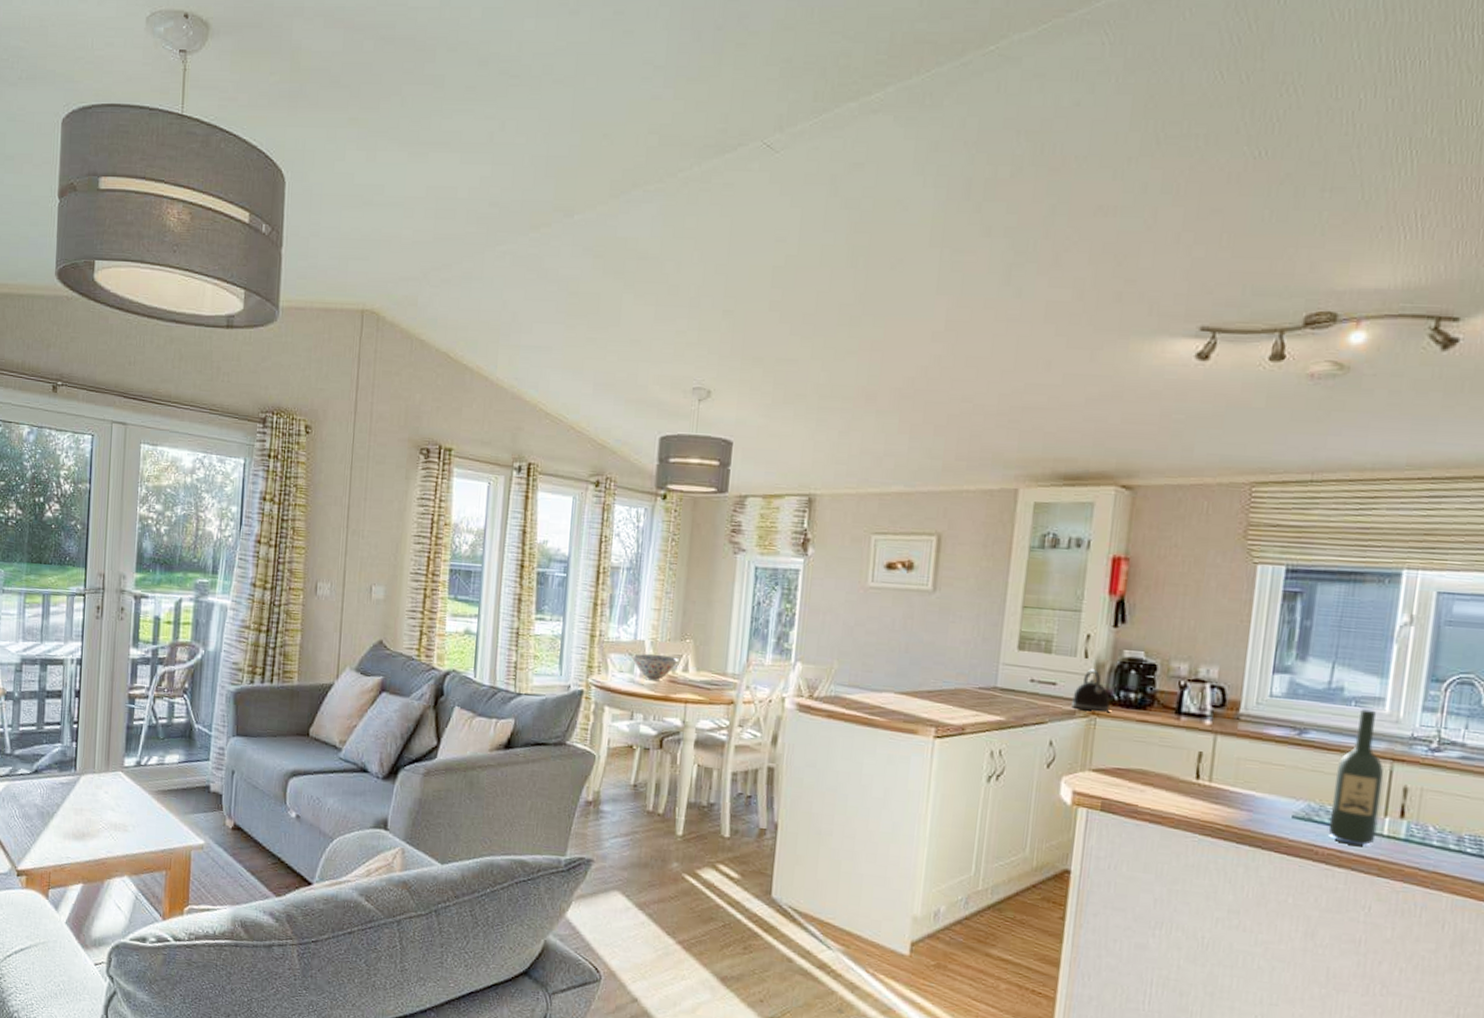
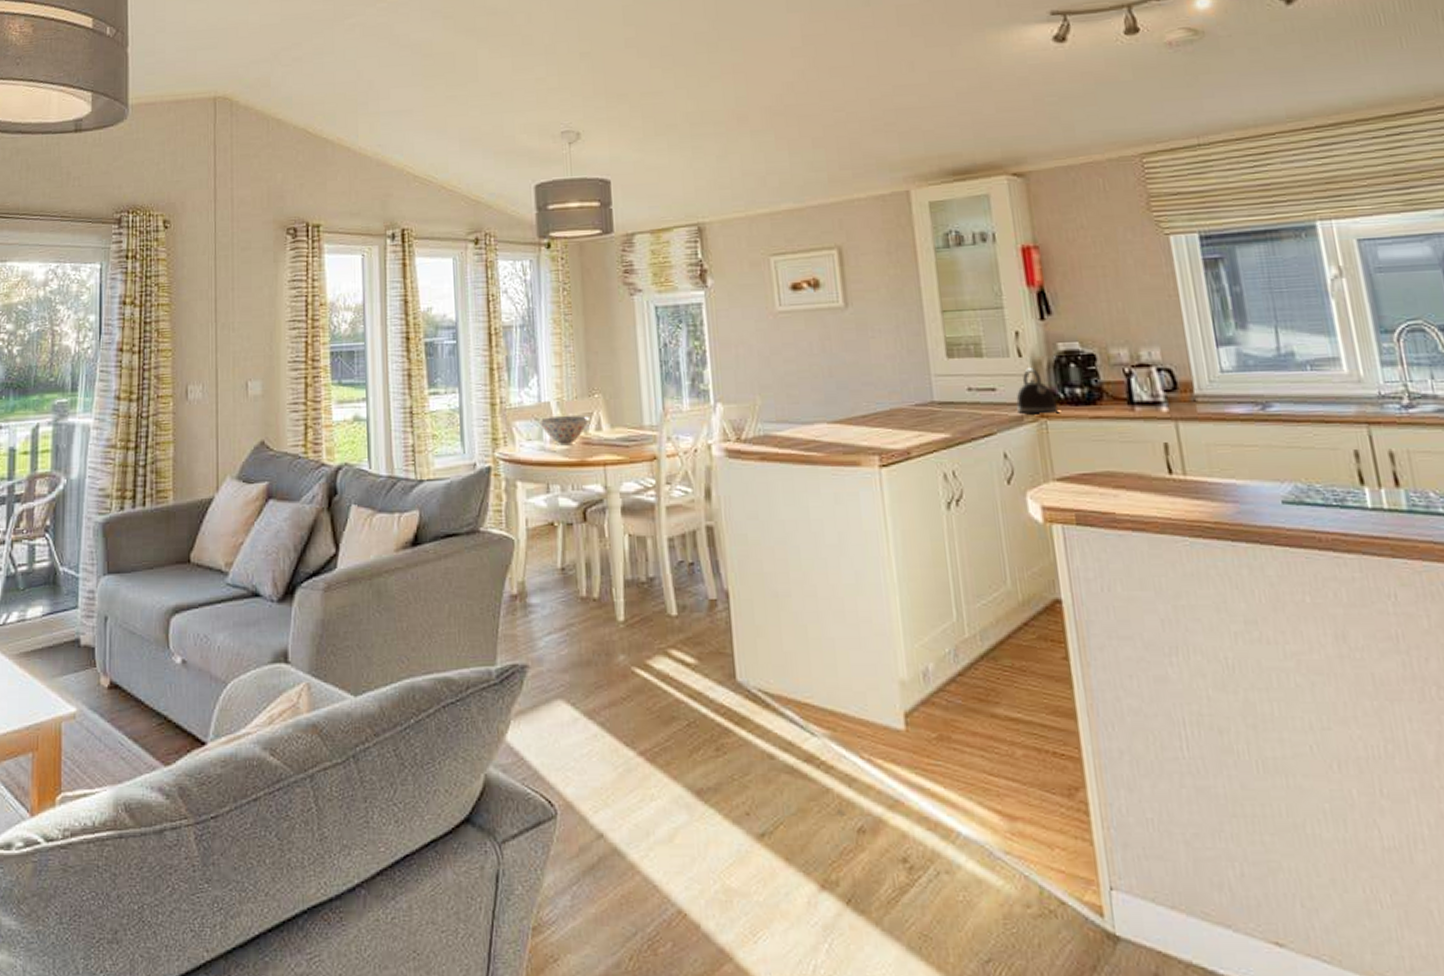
wine bottle: present [1329,709,1384,845] -> none [1313,372,1377,523]

